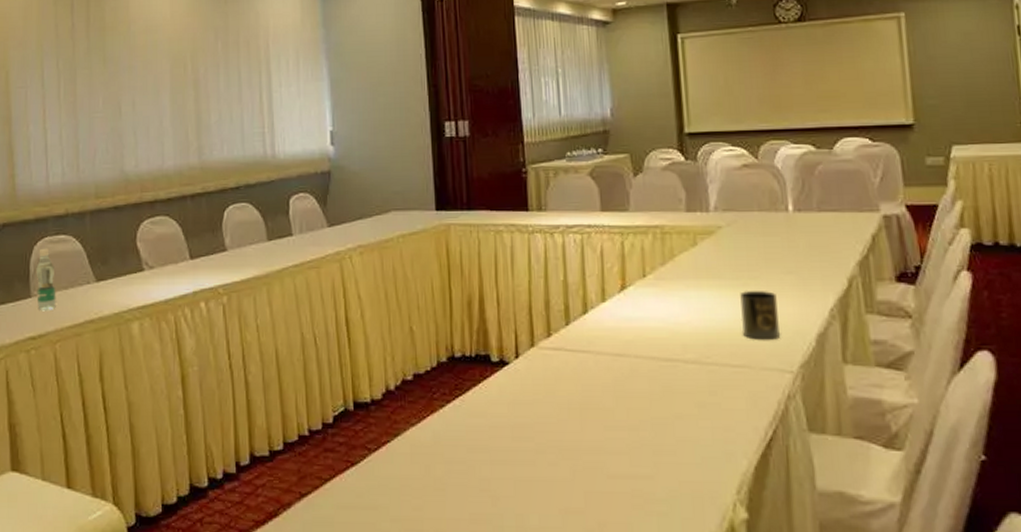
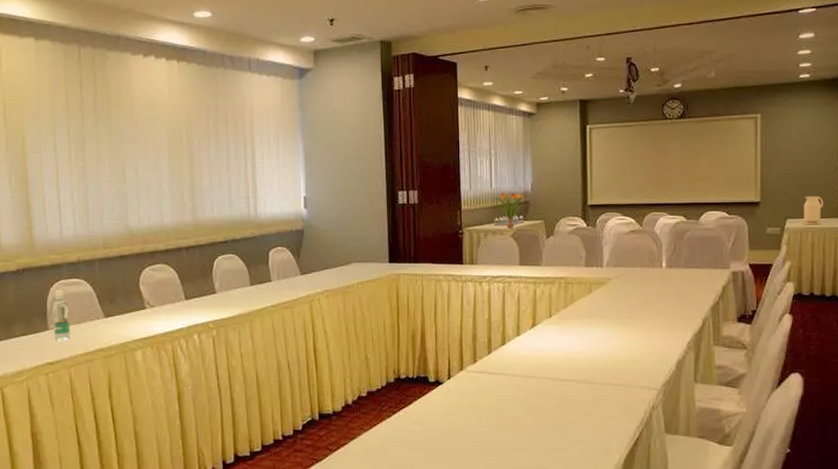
flower arrangement: none [565,120,605,166] -> present [495,193,526,229]
mug: present [740,290,780,341] -> none [621,327,649,366]
water jug: none [974,115,1002,153] -> present [803,196,824,225]

